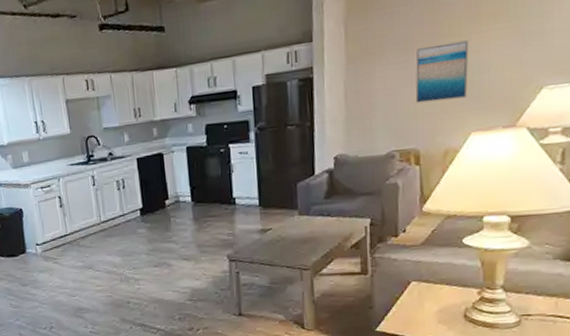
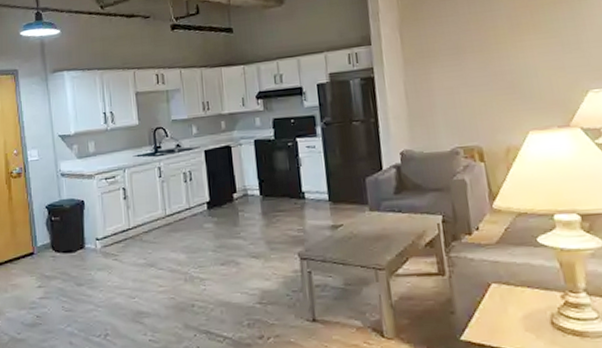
wall art: present [415,40,469,103] -> none [468,47,520,103]

